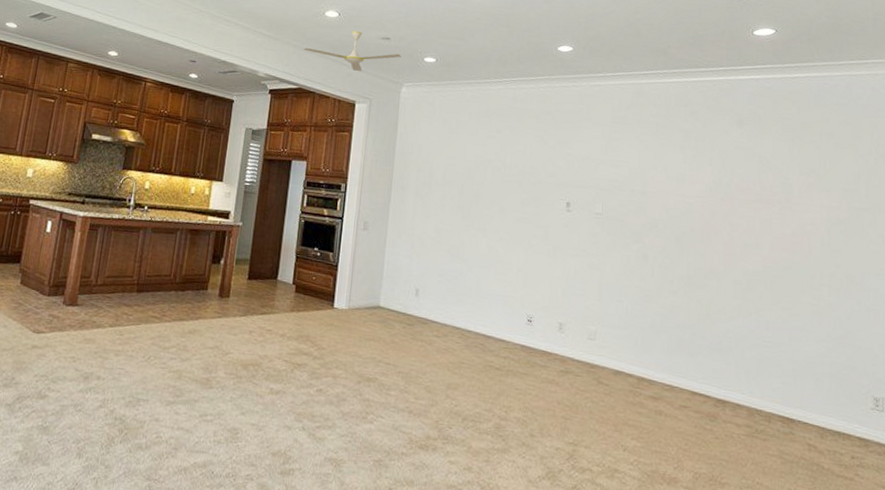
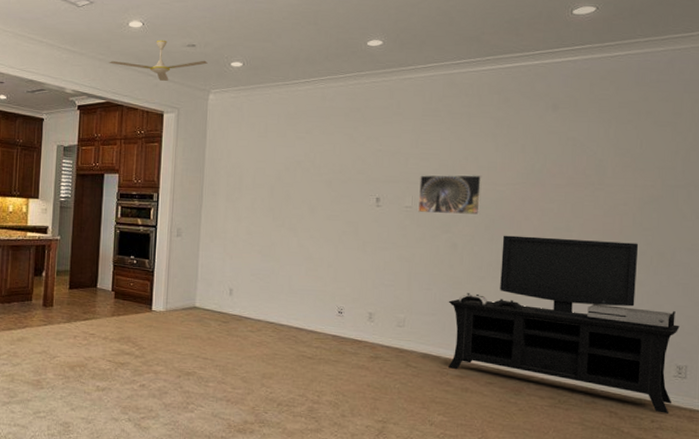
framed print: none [609,182,671,226] -> present [418,174,482,215]
media console: none [640,249,874,450] -> present [448,235,680,414]

